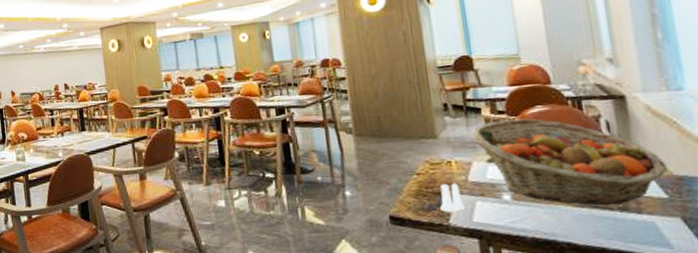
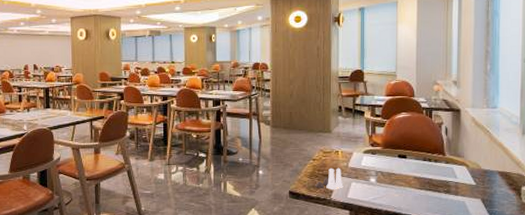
fruit basket: present [472,118,667,205] -> none [356,122,478,189]

